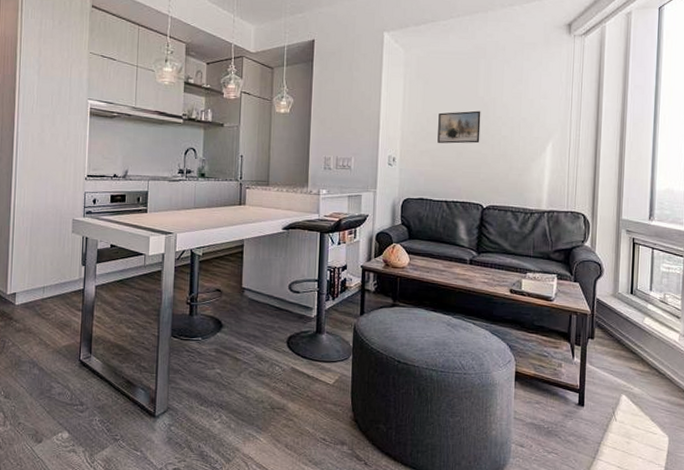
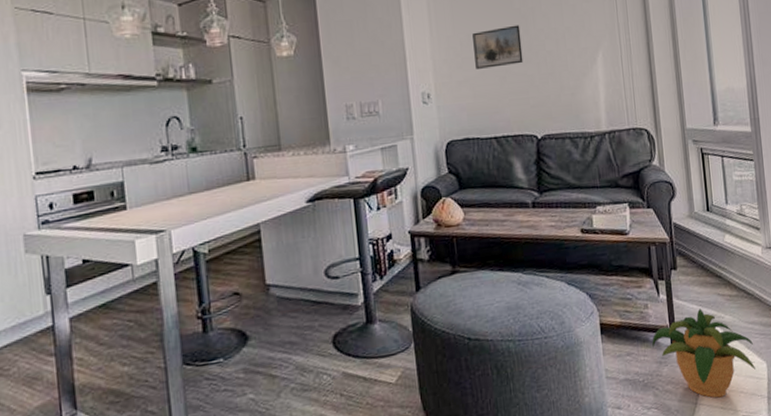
potted plant: none [561,377,658,458] -> present [652,309,757,398]

